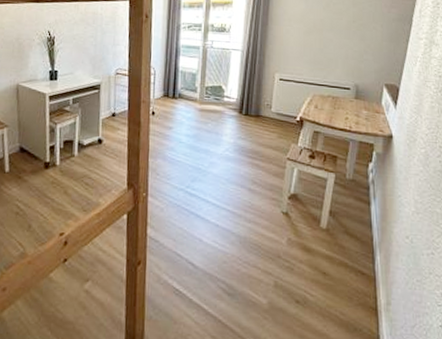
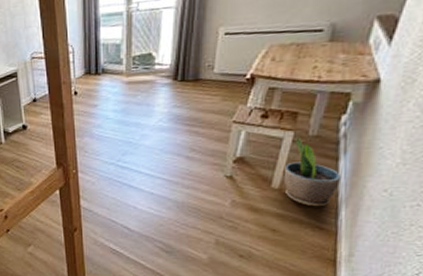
potted plant: none [330,178,374,251] -> present [284,136,342,207]

